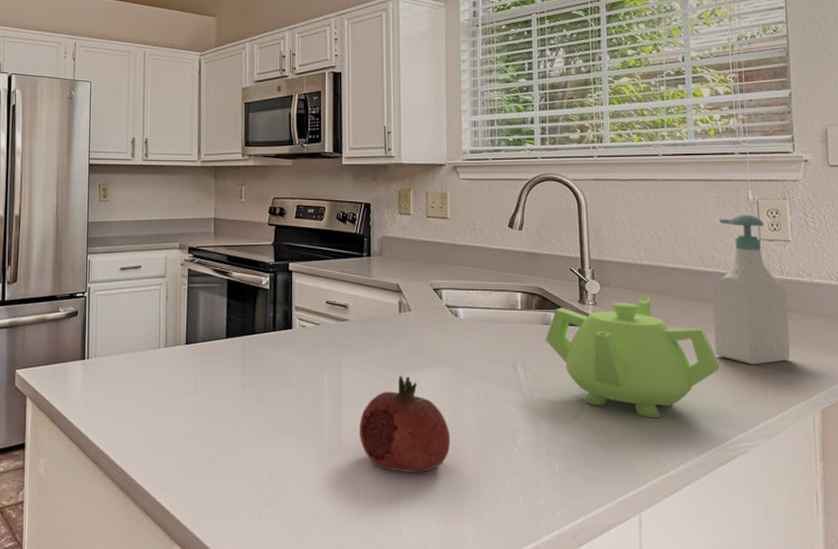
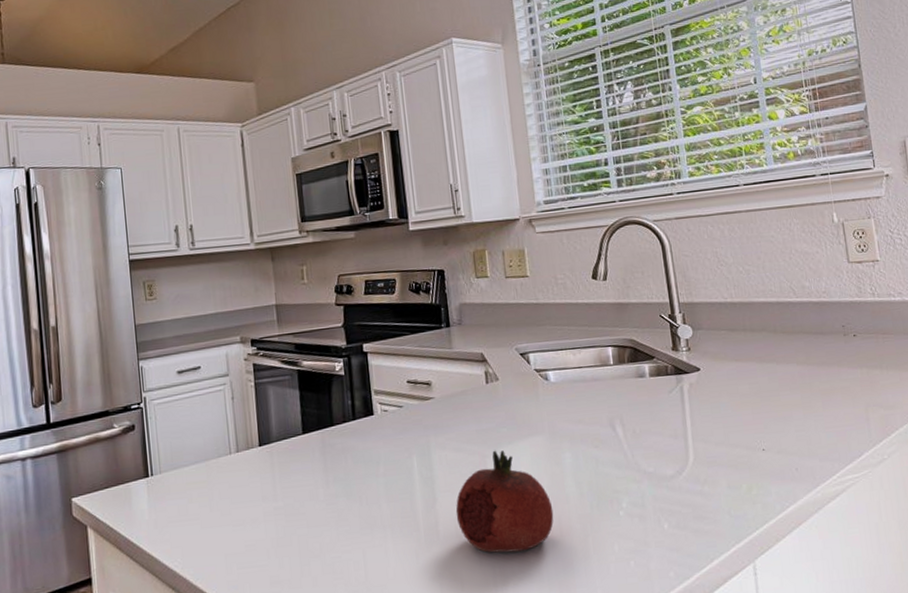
teapot: present [546,295,721,419] -> none [641,334,821,462]
soap bottle: present [713,214,790,365] -> none [806,237,889,394]

